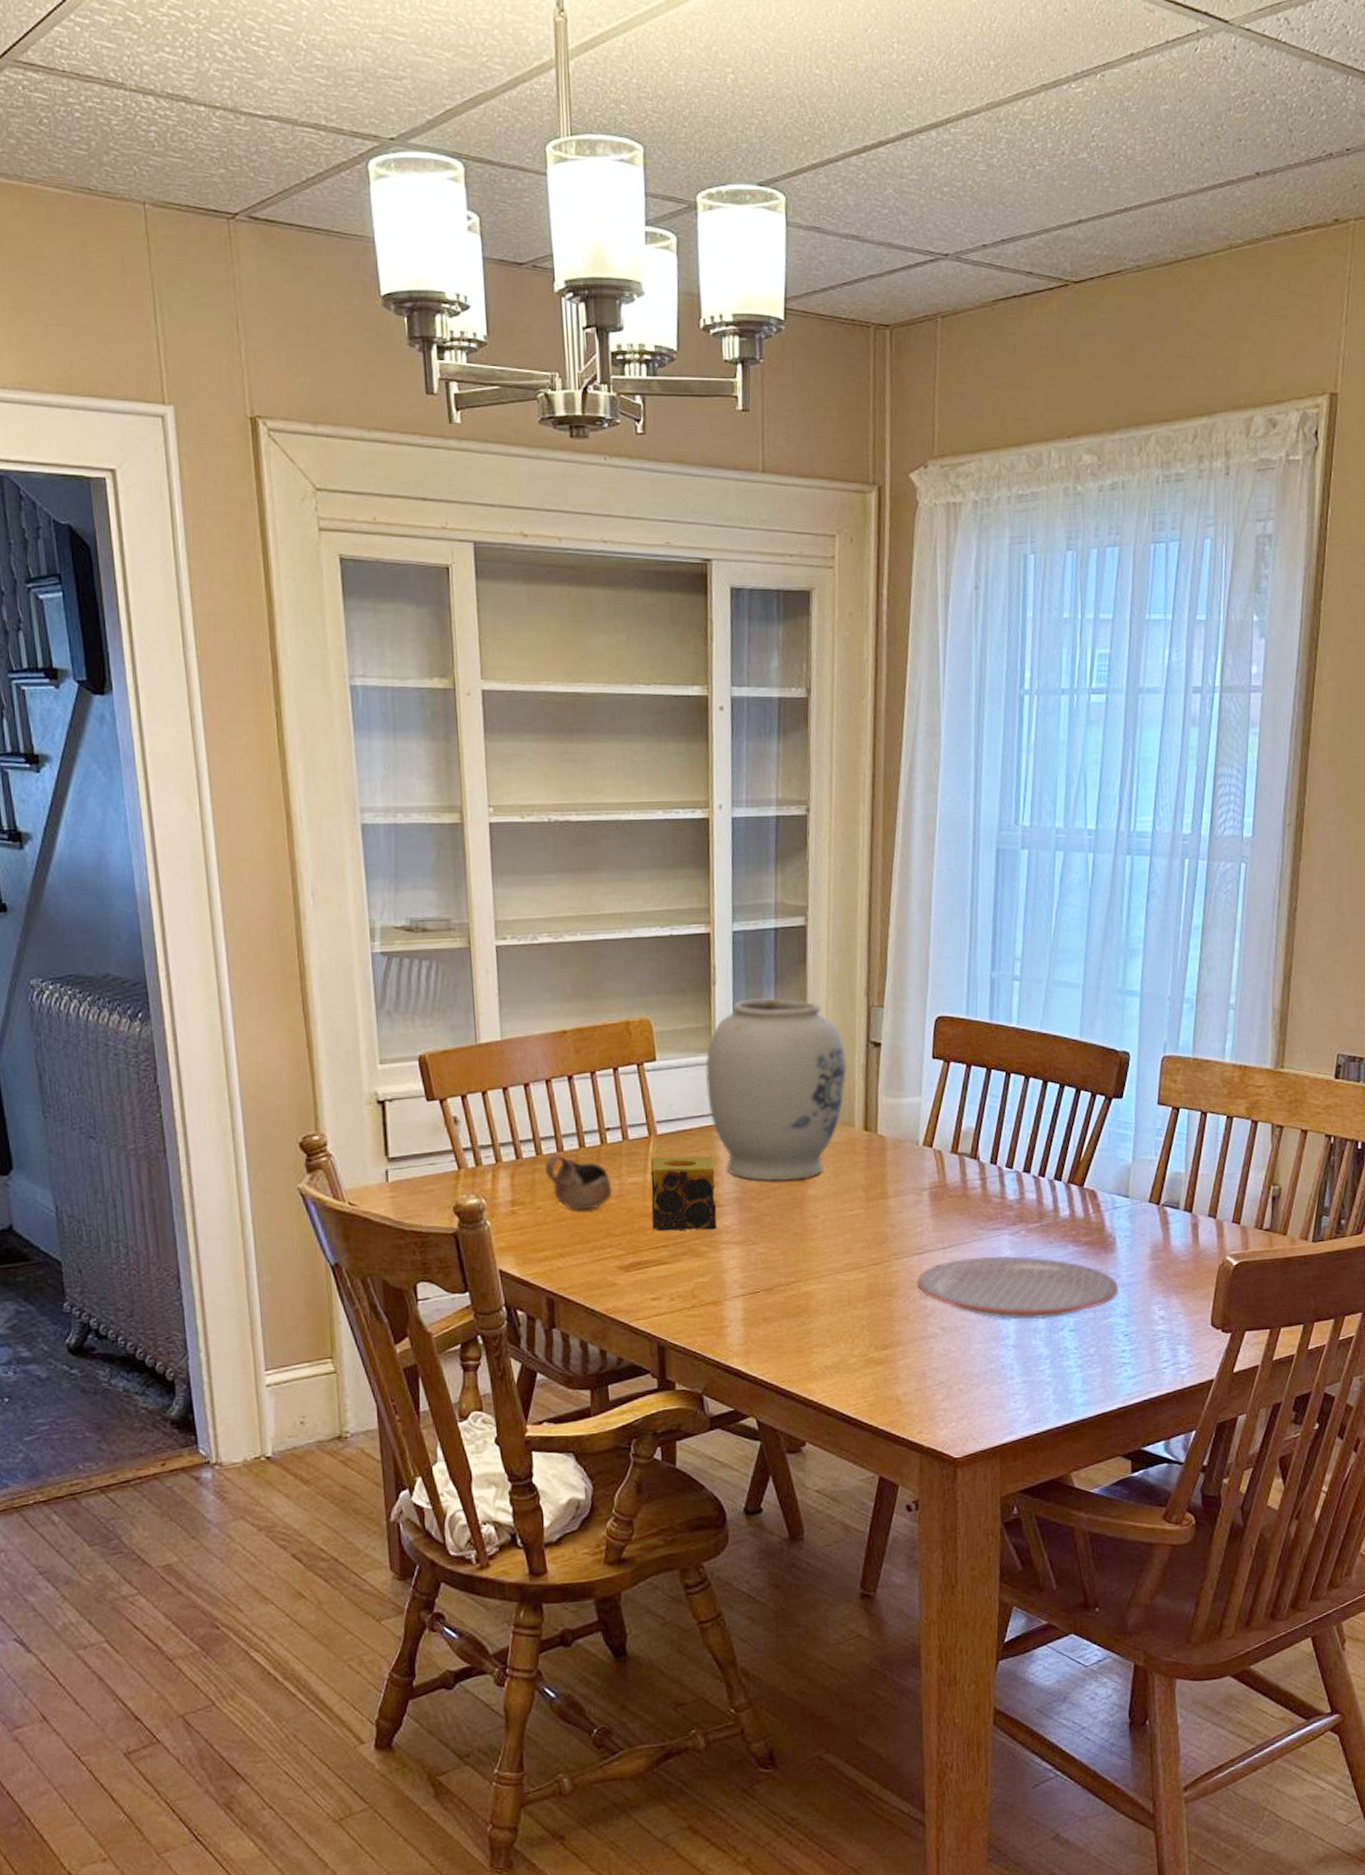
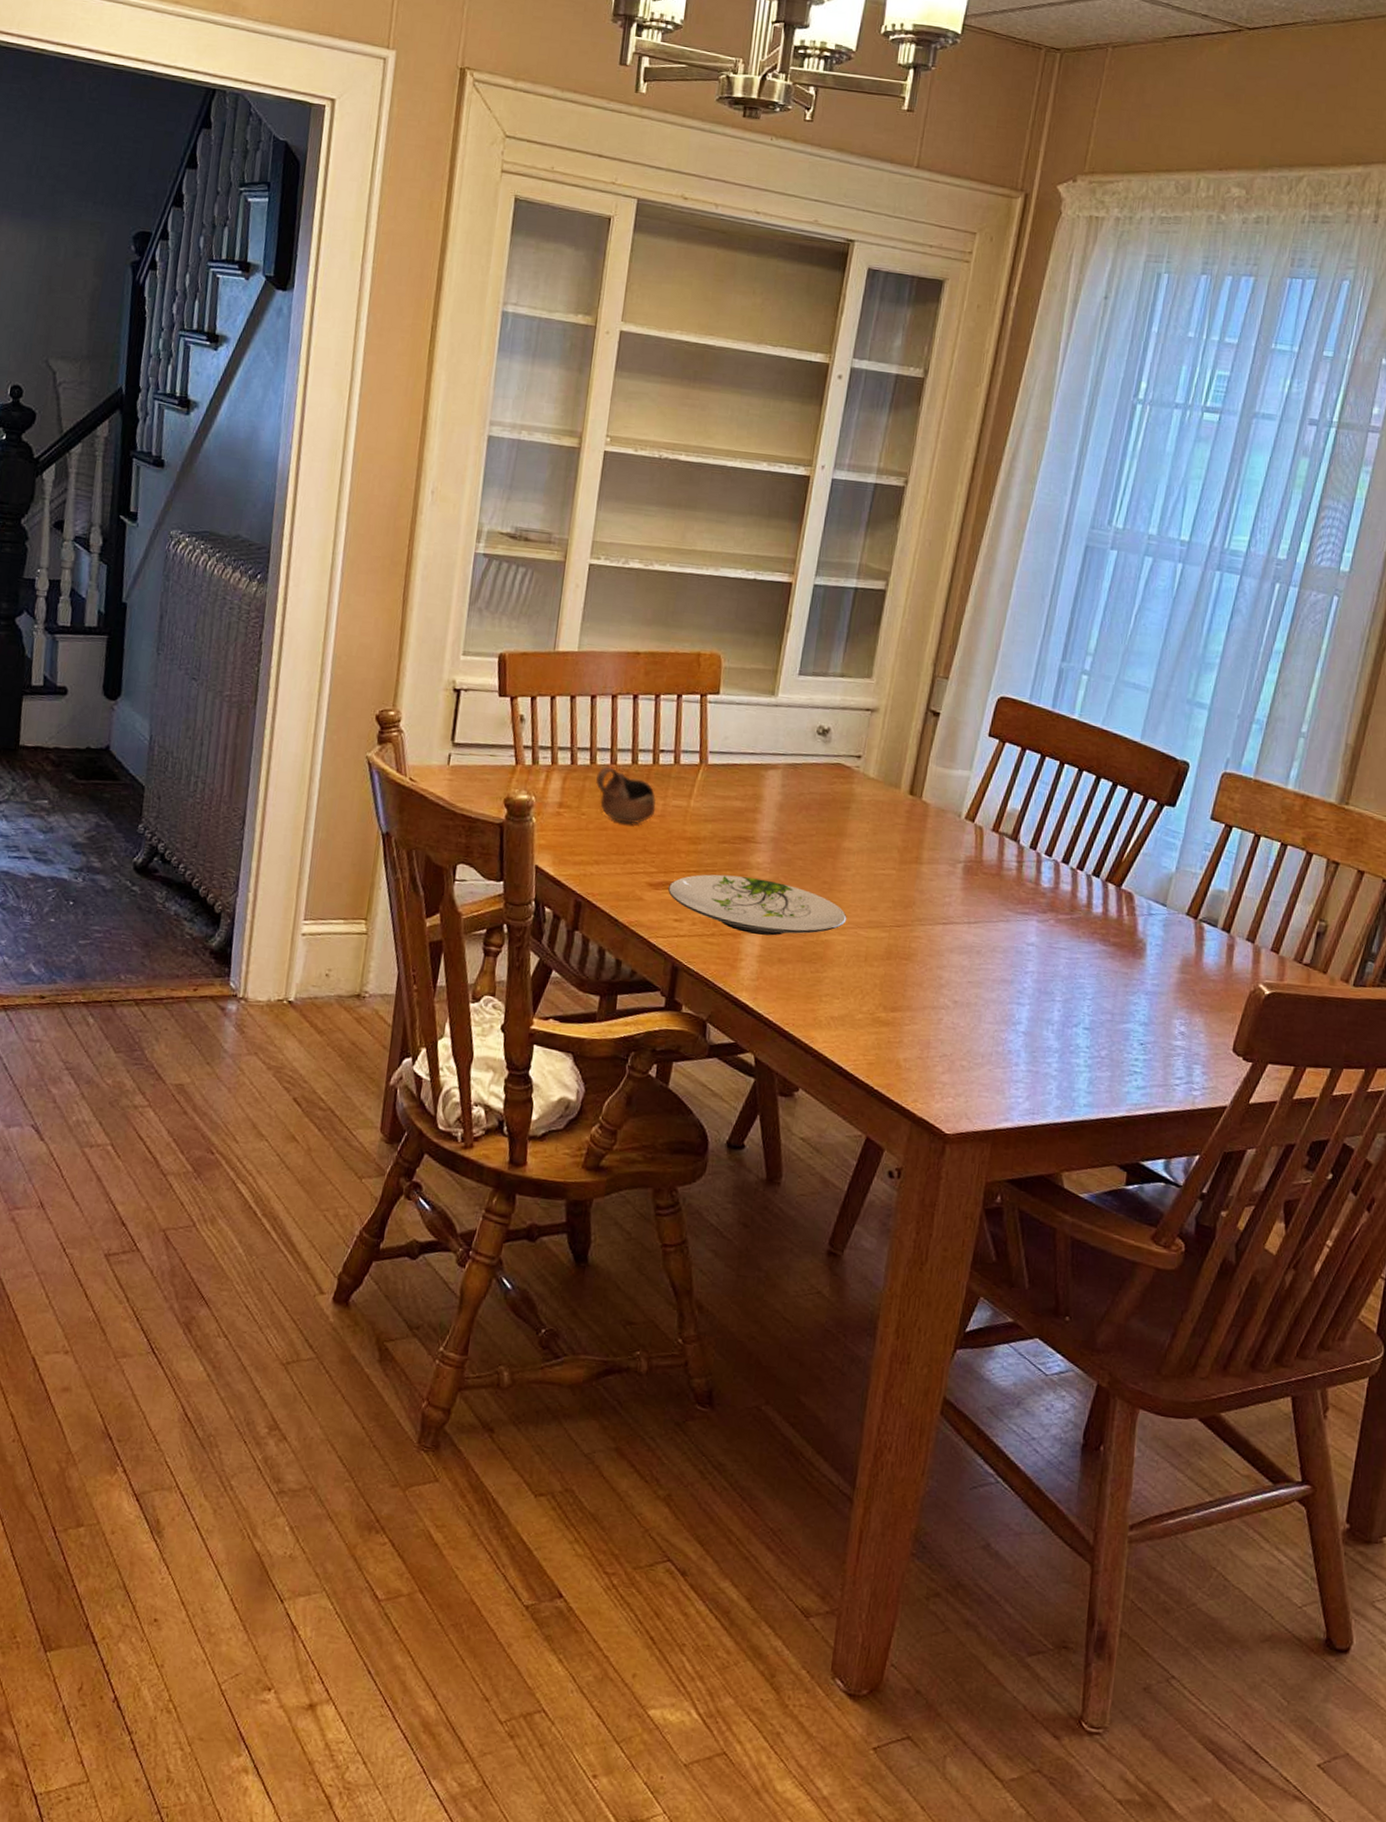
plate: none [640,1242,824,1299] -> present [668,874,847,936]
candle: present [650,1156,717,1231] -> none [687,785,757,864]
vase: present [705,998,847,1181] -> none [762,650,904,832]
plate: present [917,1255,1118,1320] -> none [936,936,1141,1013]

